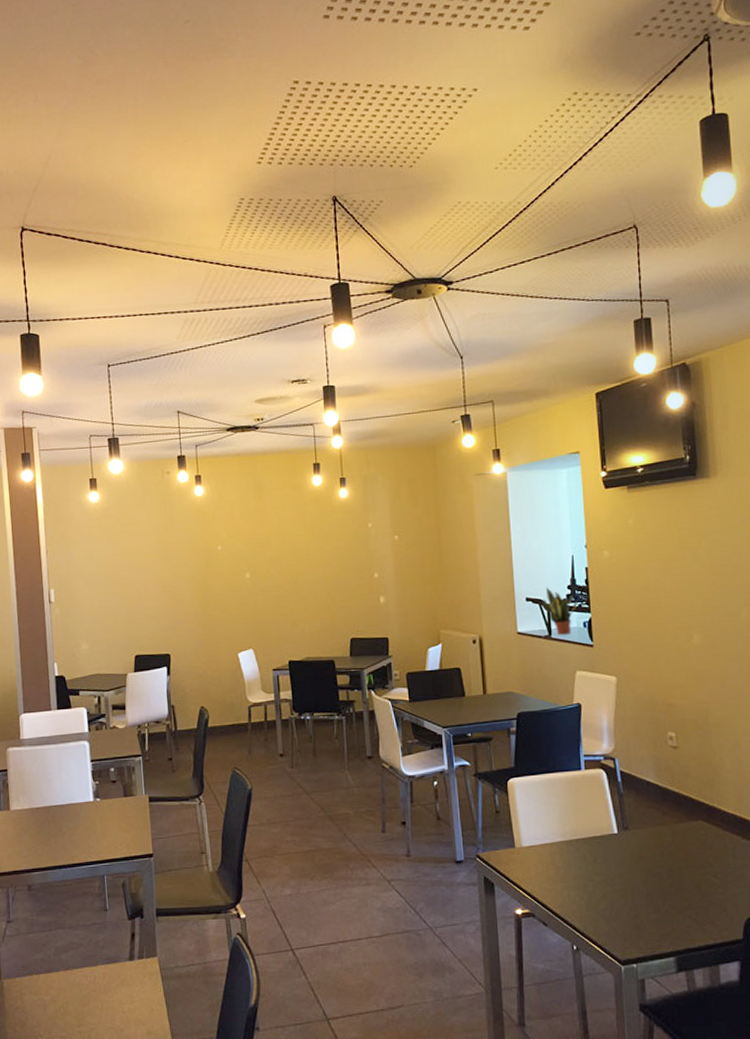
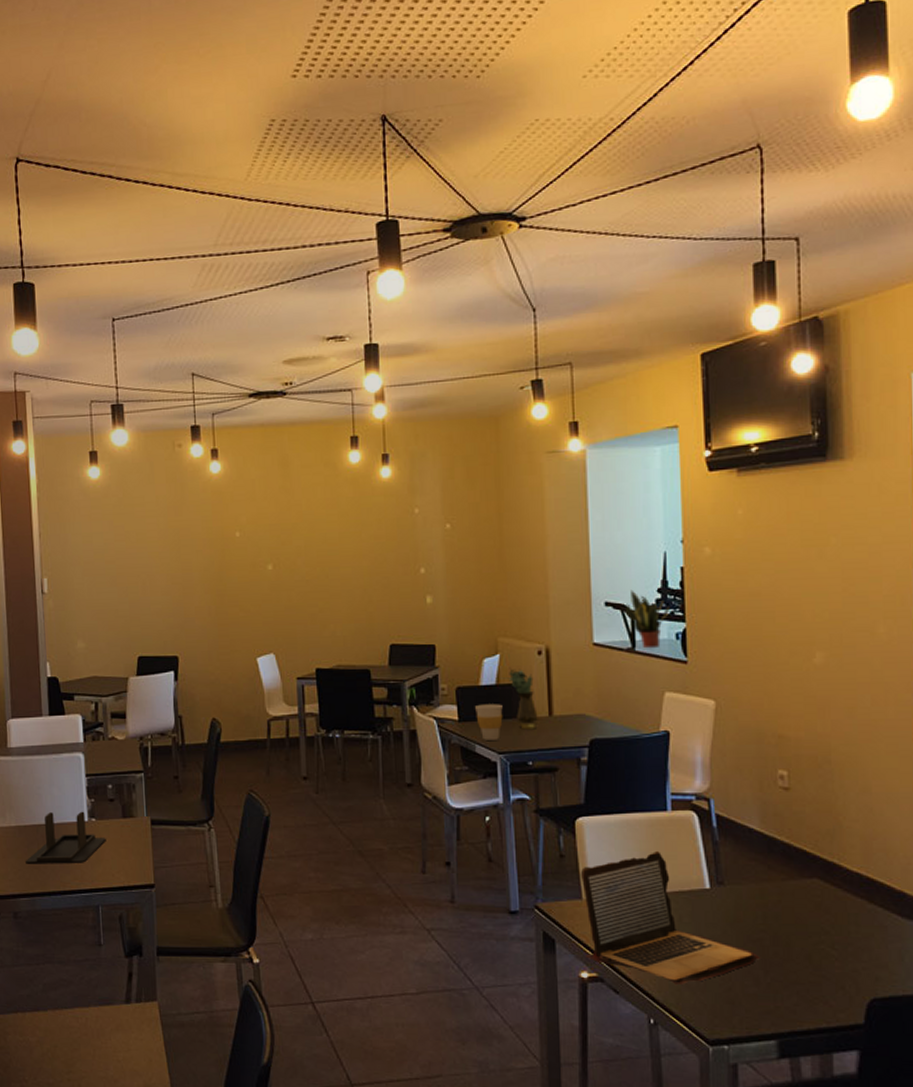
napkin holder: none [38,792,110,842] -> present [25,811,106,864]
cup: none [423,686,446,717] -> present [475,704,503,740]
vase: none [449,654,475,707] -> present [509,667,538,730]
laptop: none [513,803,659,915] -> present [580,850,760,984]

